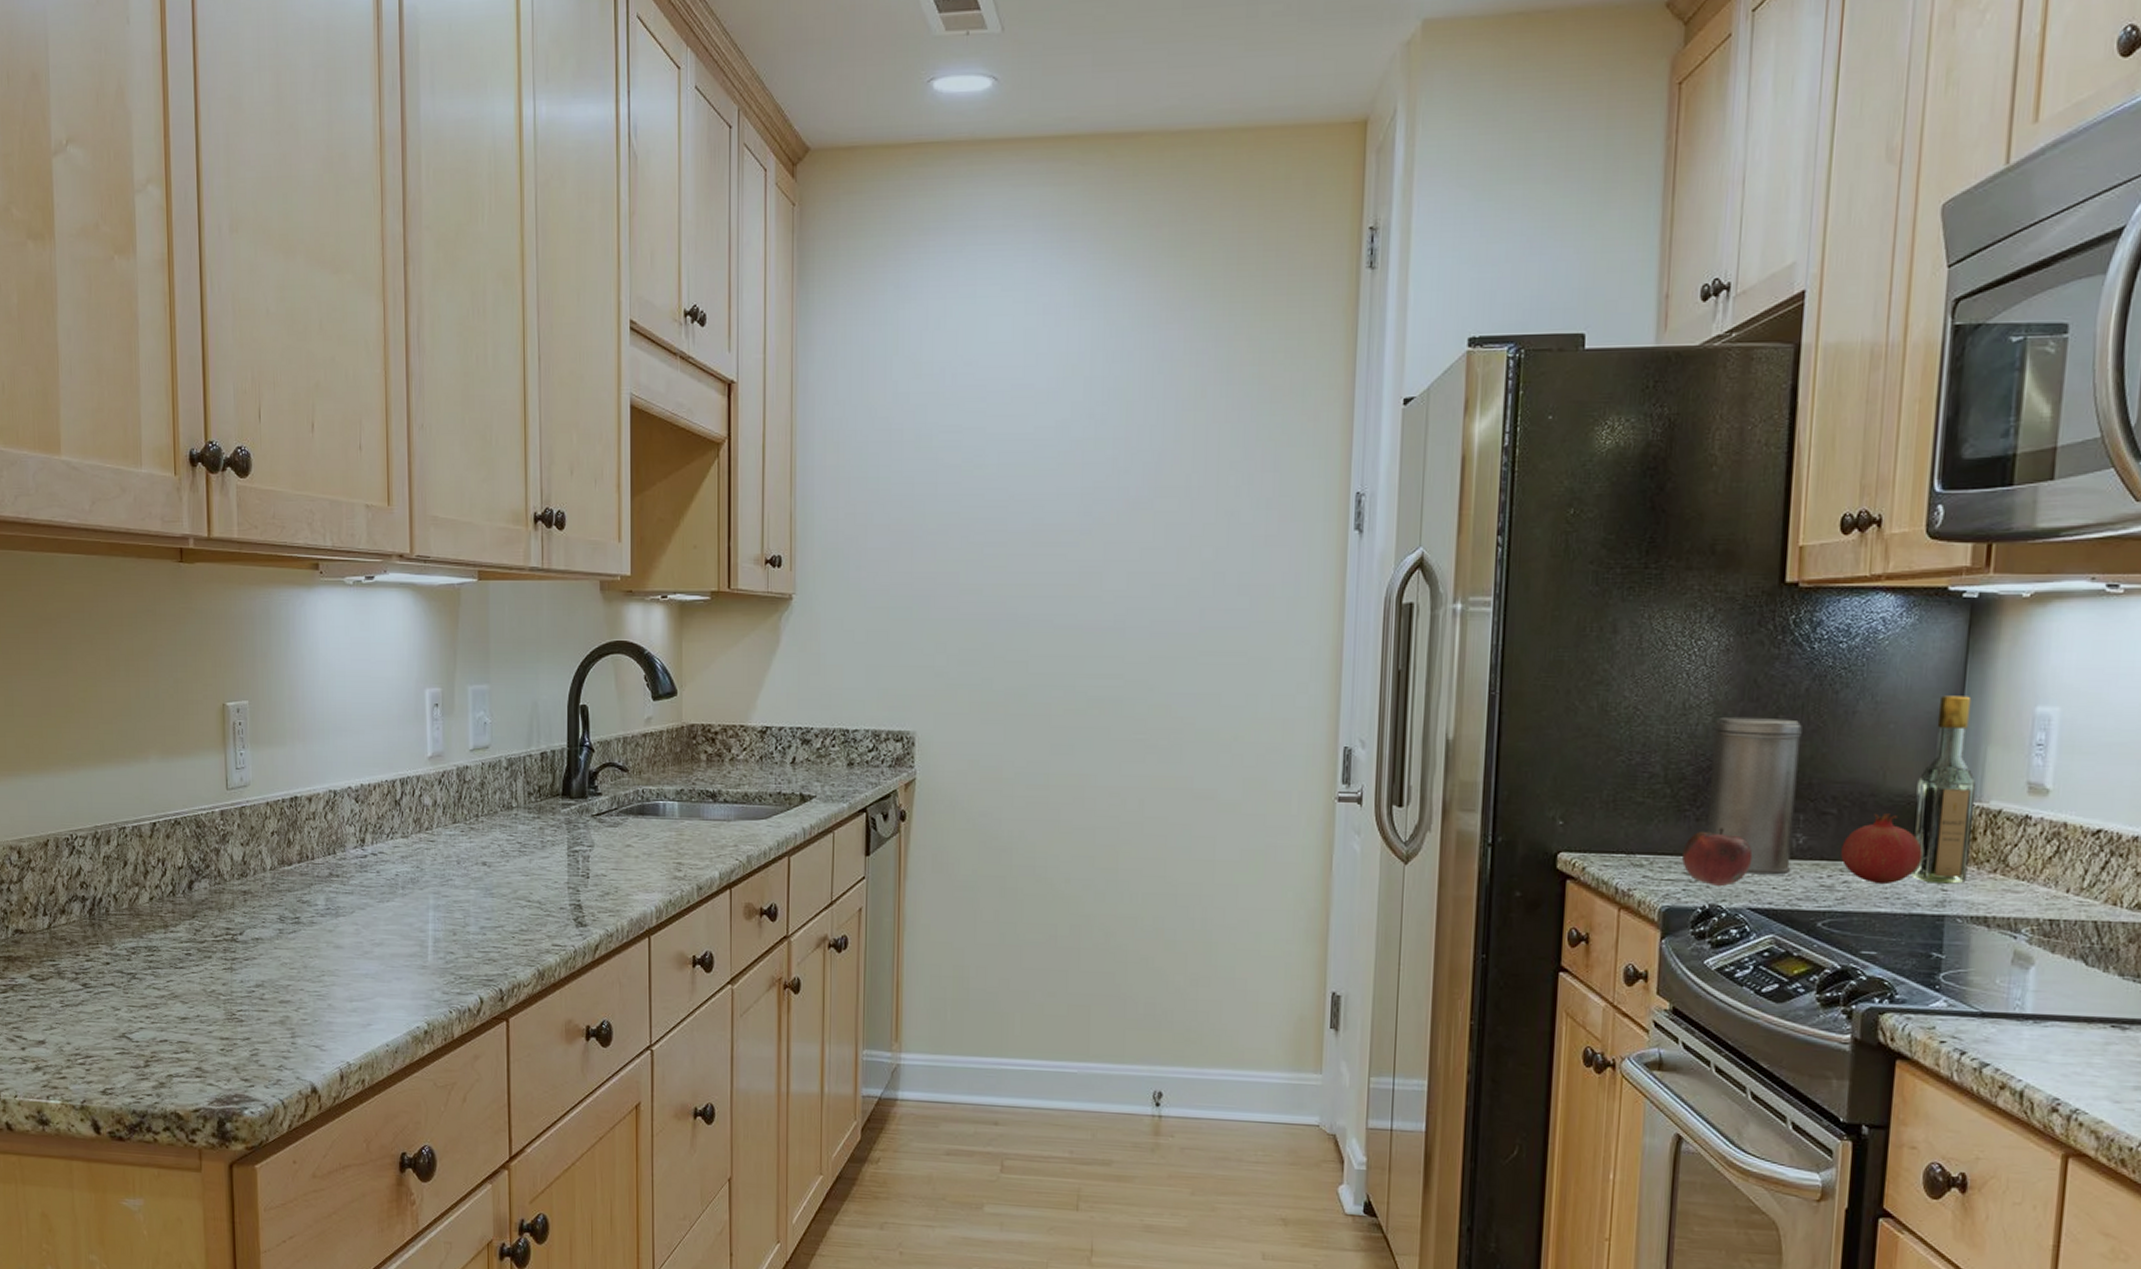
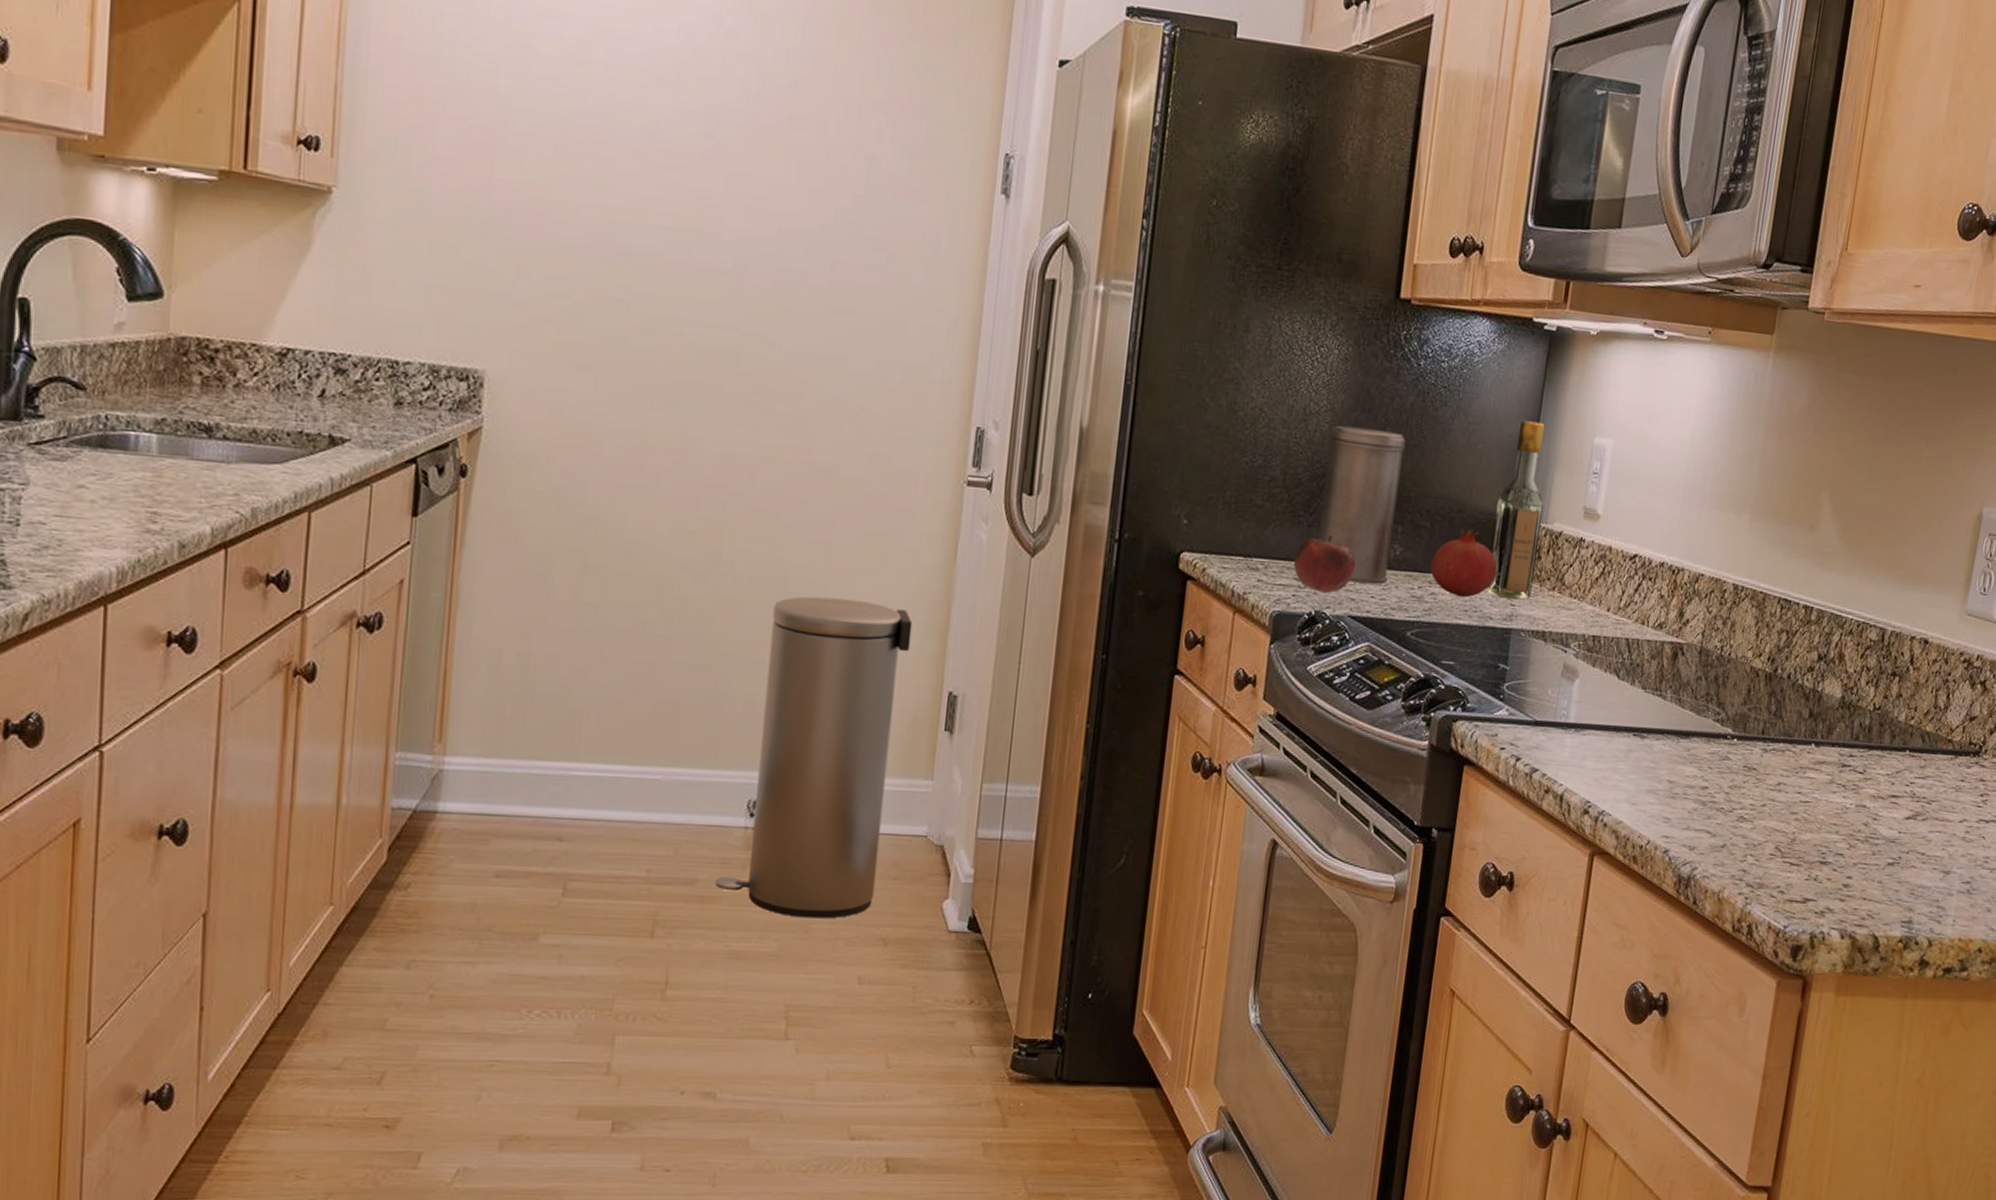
pedal bin: none [1129,909,1294,1199] -> present [715,596,913,919]

